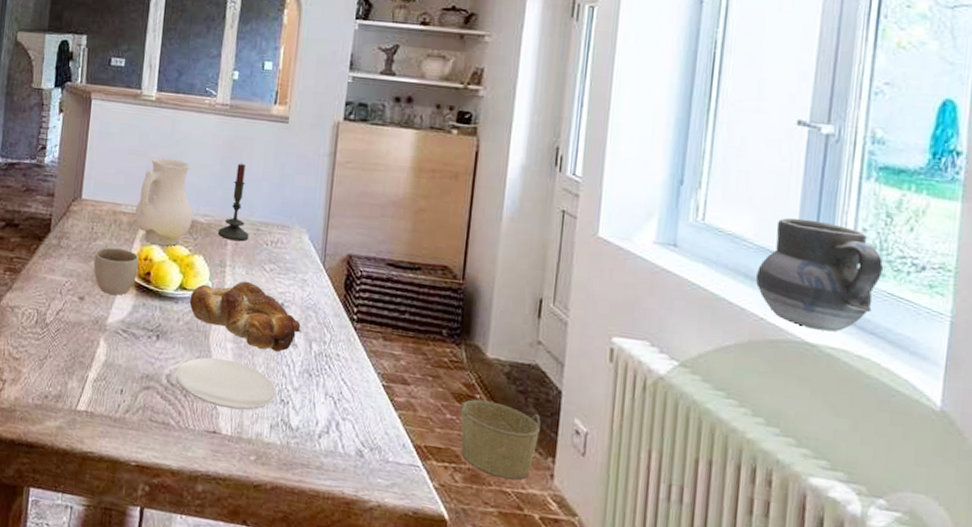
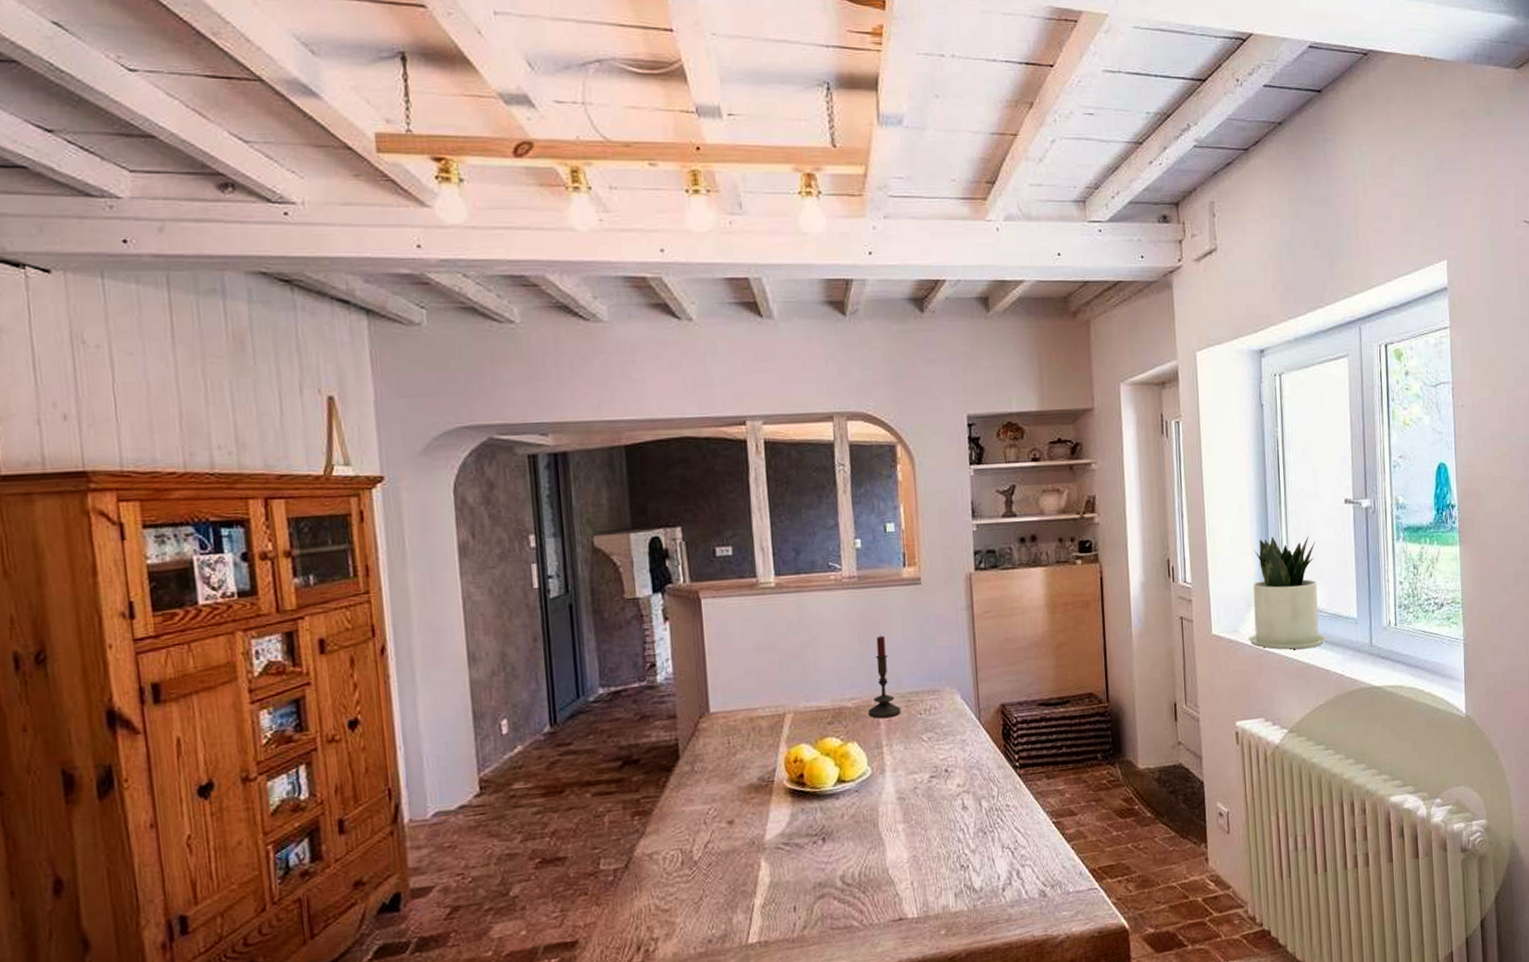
cup: present [93,241,139,295] -> none [736,751,789,810]
ceramic pitcher: present [135,157,193,246] -> none [774,646,839,743]
plate: present [175,357,277,410] -> none [849,841,955,893]
bread loaf: present [189,281,301,352] -> none [850,756,968,822]
basket: present [460,399,541,480] -> none [1123,808,1192,876]
planter: none [643,145,749,279] -> present [1248,535,1326,650]
ceramic jug: present [755,217,884,332] -> none [1332,582,1417,675]

